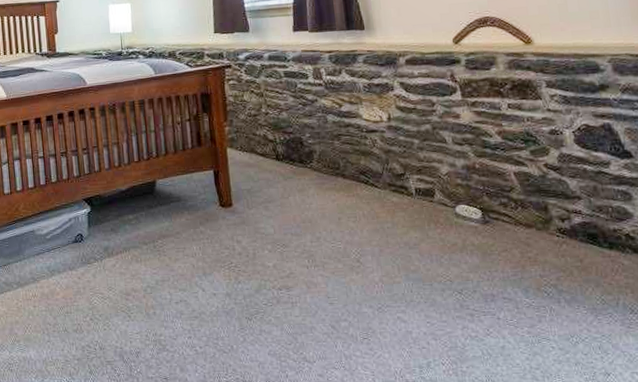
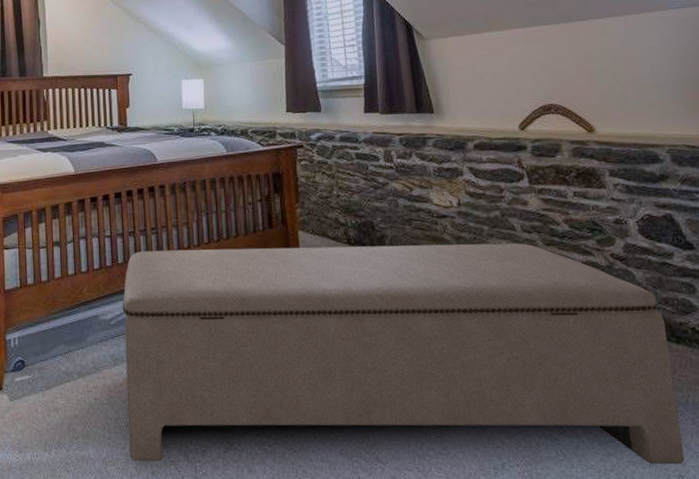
bench: none [56,155,612,363] -> present [122,243,685,465]

